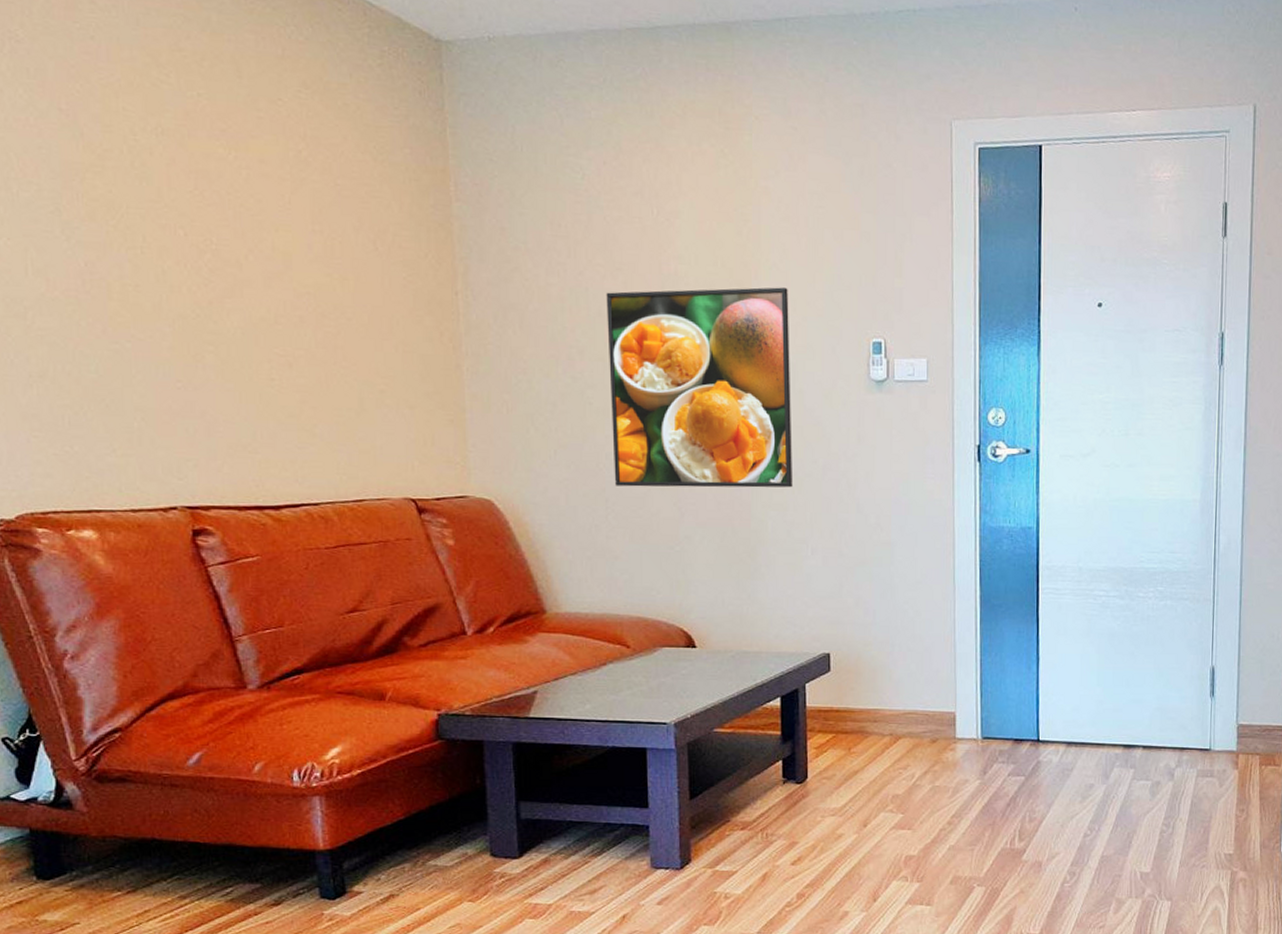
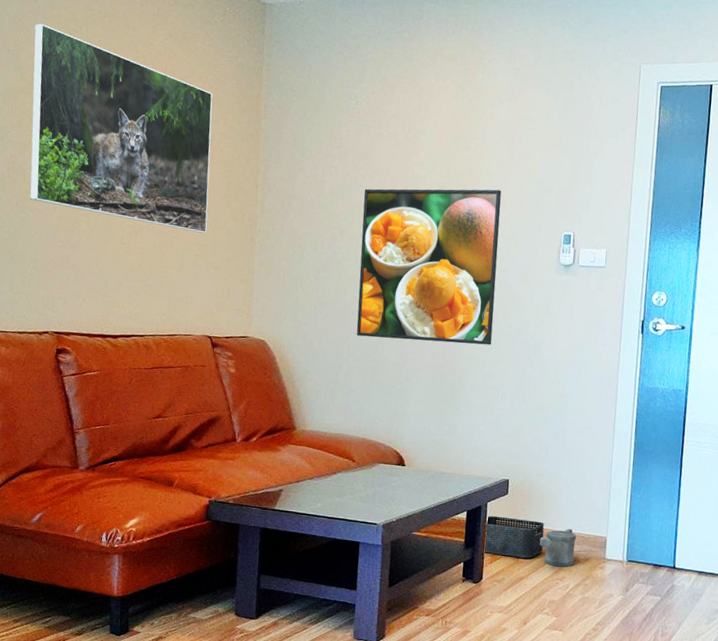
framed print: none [96,70,393,361] -> present [30,23,213,233]
storage bin: none [805,699,879,747] -> present [483,515,544,559]
watering can: none [874,706,919,754] -> present [539,528,576,567]

